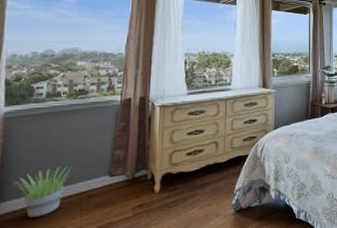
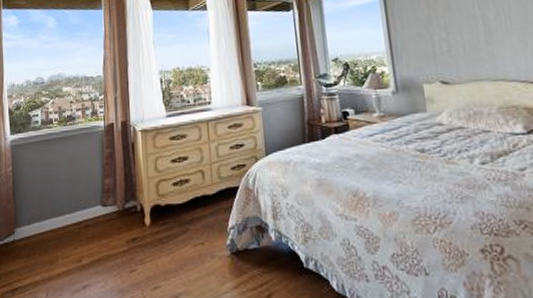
potted plant: present [14,166,71,218] -> none [24,194,69,244]

